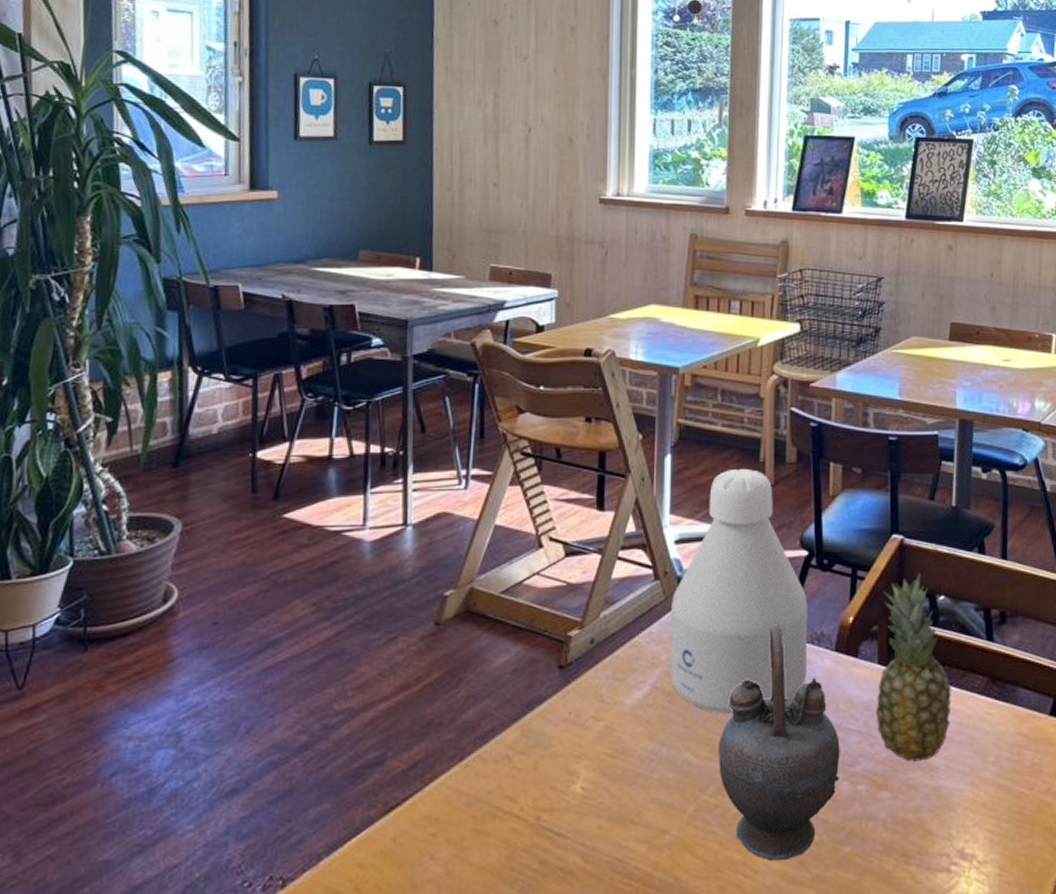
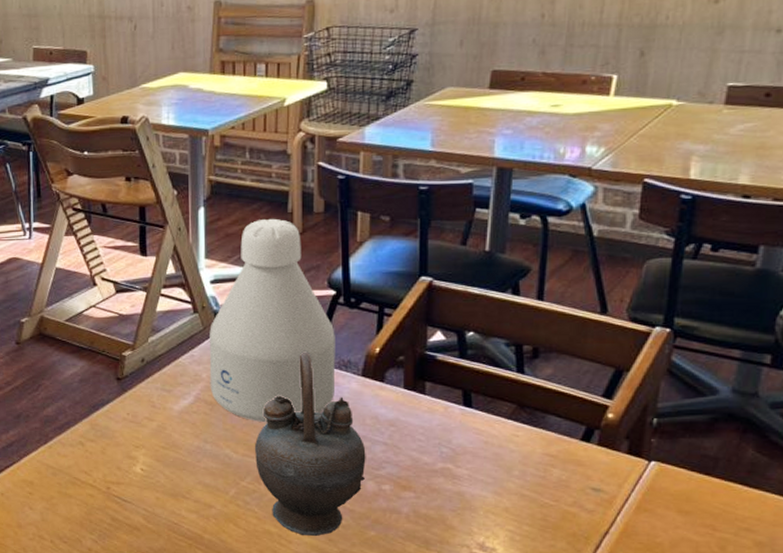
fruit: present [875,574,952,762] -> none [400,312,477,470]

